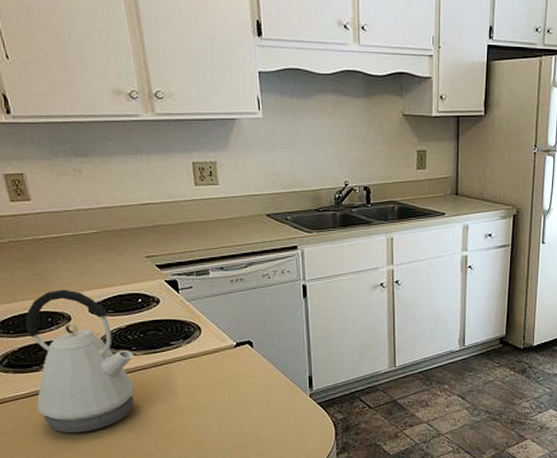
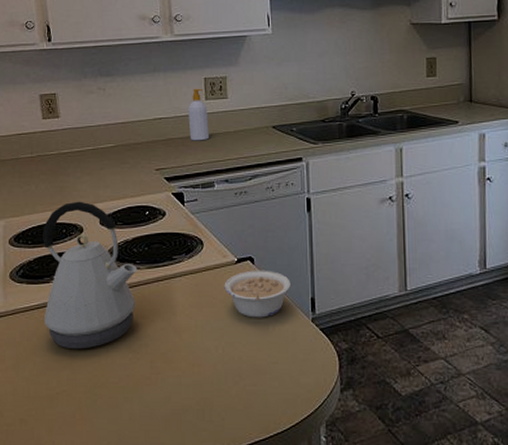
soap bottle: none [177,173,202,228] -> present [188,88,210,141]
legume: none [224,352,289,396] -> present [224,270,290,318]

